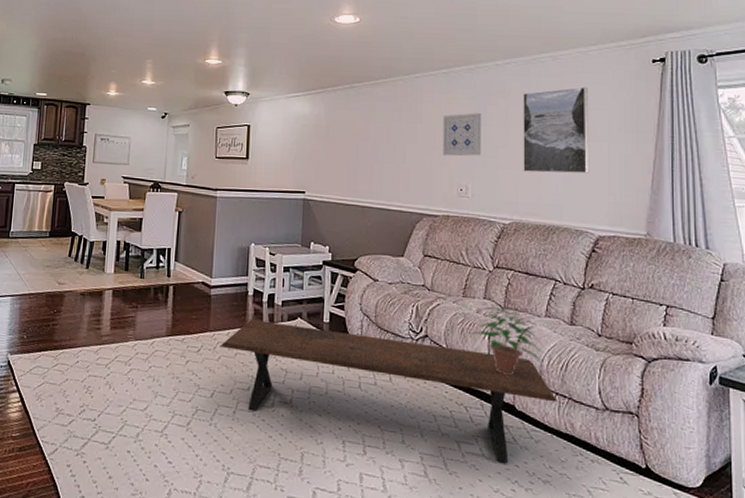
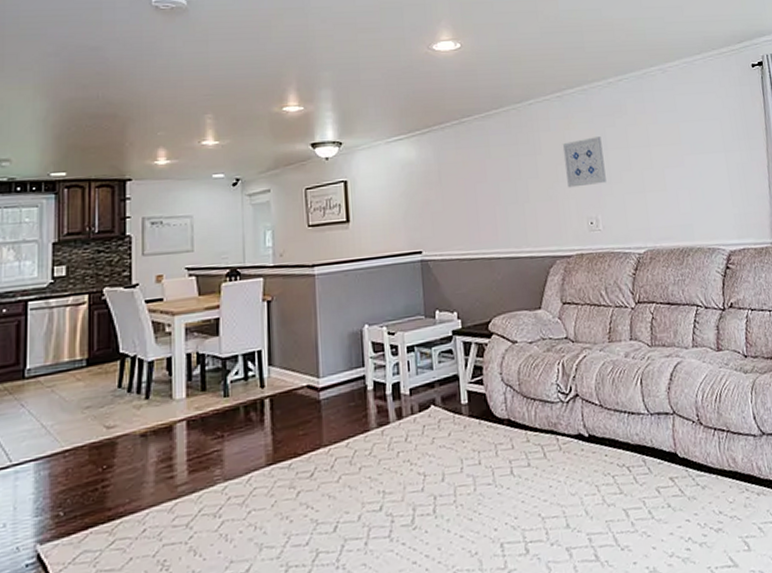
coffee table: present [220,320,558,463] -> none [338,397,717,537]
potted plant: present [469,303,542,375] -> none [620,343,696,420]
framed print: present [523,86,590,174] -> none [639,97,712,194]

